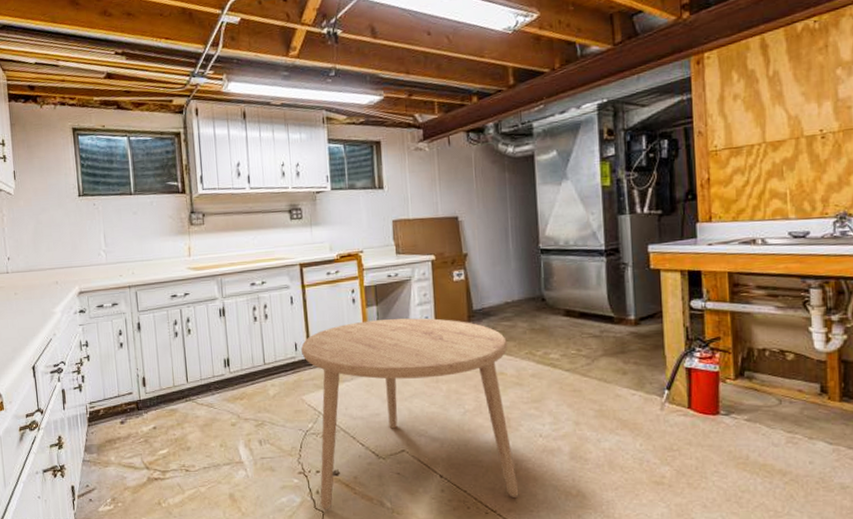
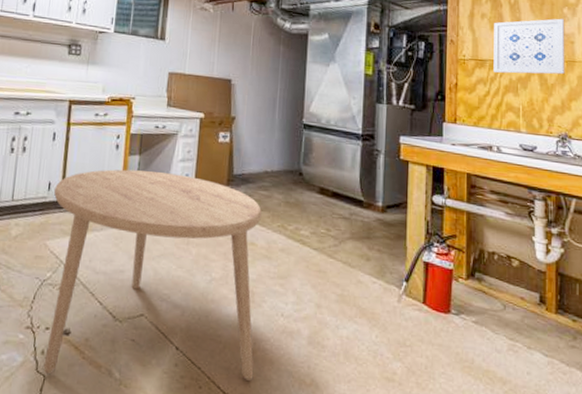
wall art: none [749,81,841,159] -> present [493,18,565,75]

